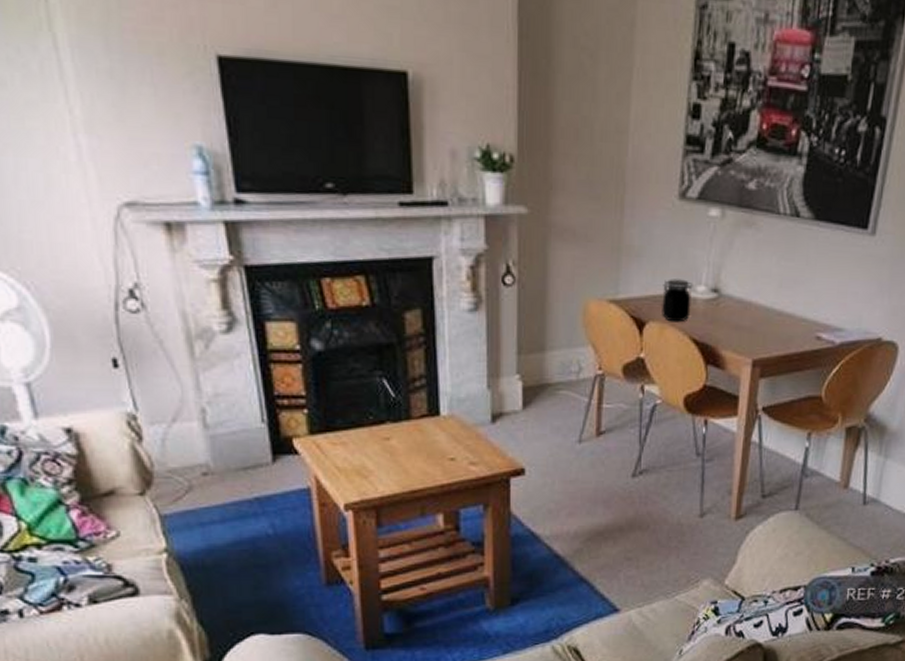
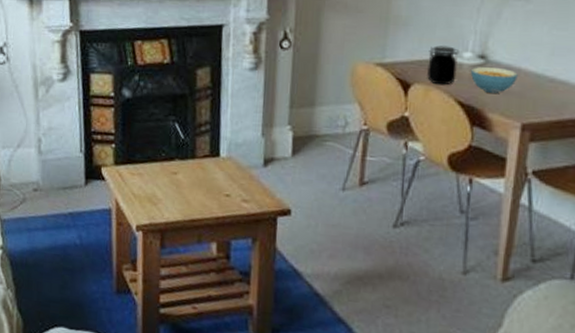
cereal bowl: none [705,301,749,330] -> present [471,67,518,94]

